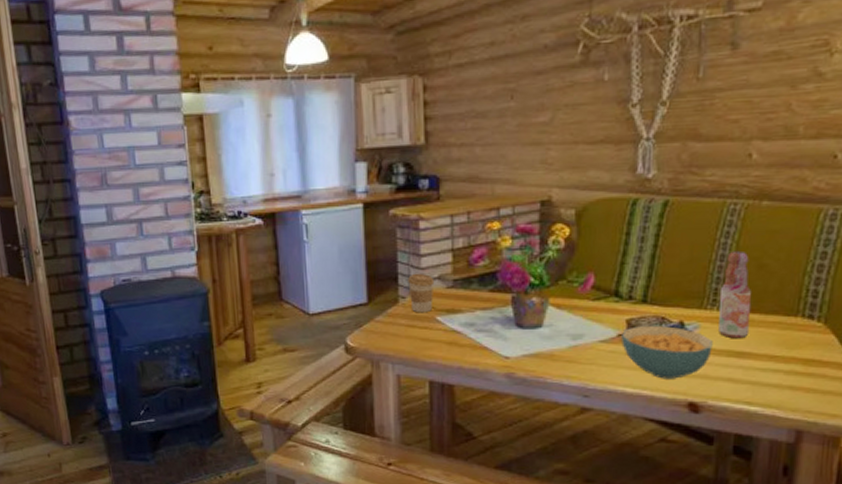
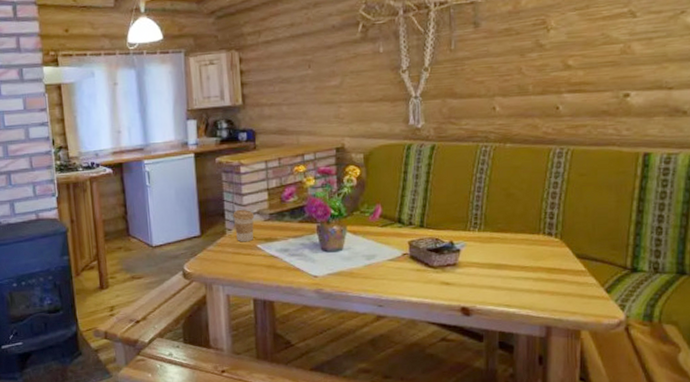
cereal bowl: present [622,326,713,379] -> none [406,245,477,289]
bottle: present [718,250,752,339] -> none [480,183,504,254]

